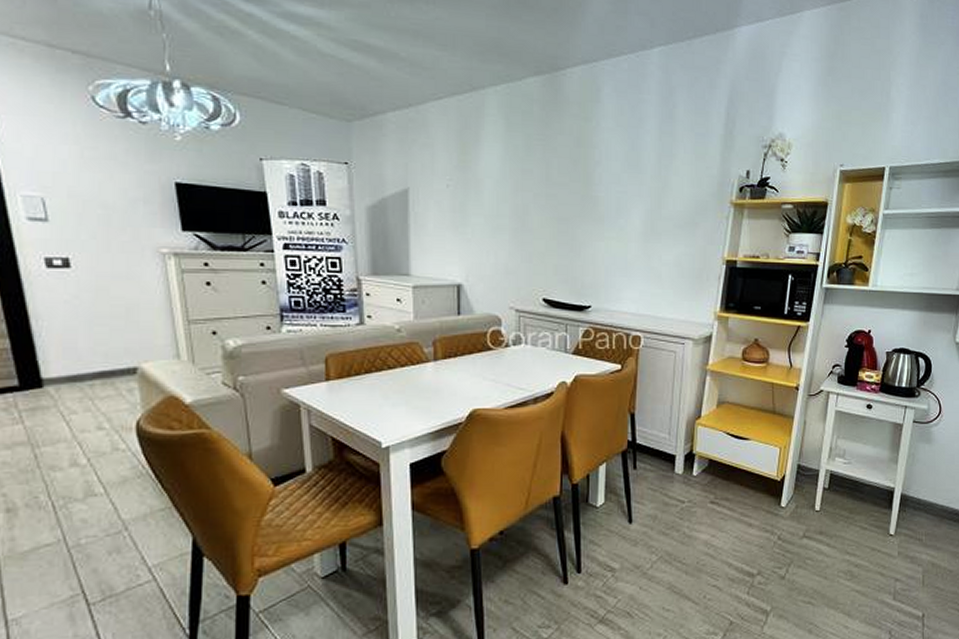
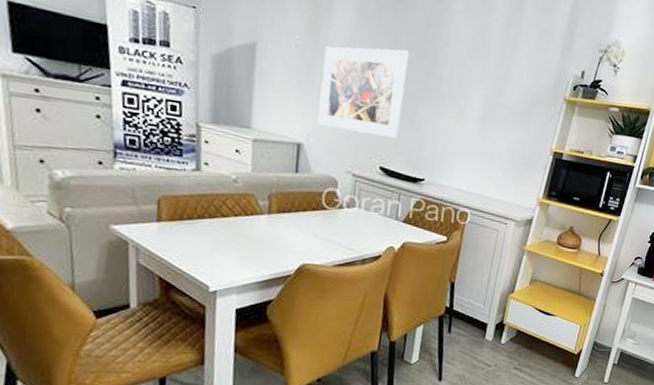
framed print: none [476,174,562,269] -> present [318,46,410,140]

